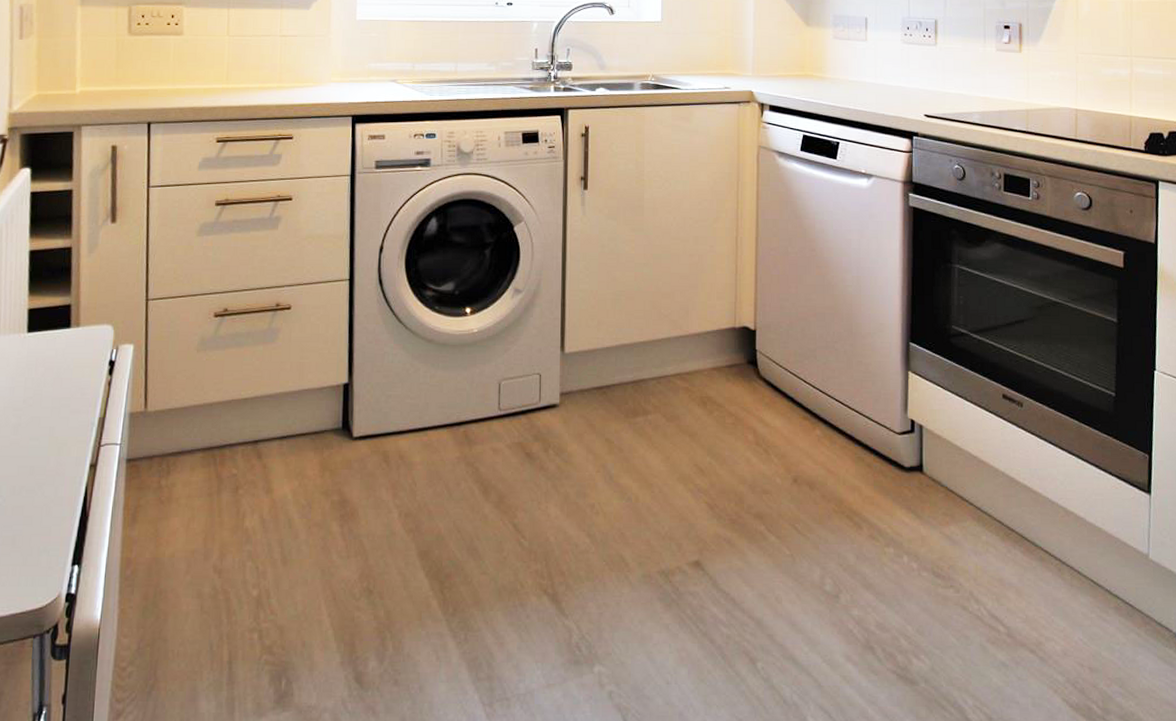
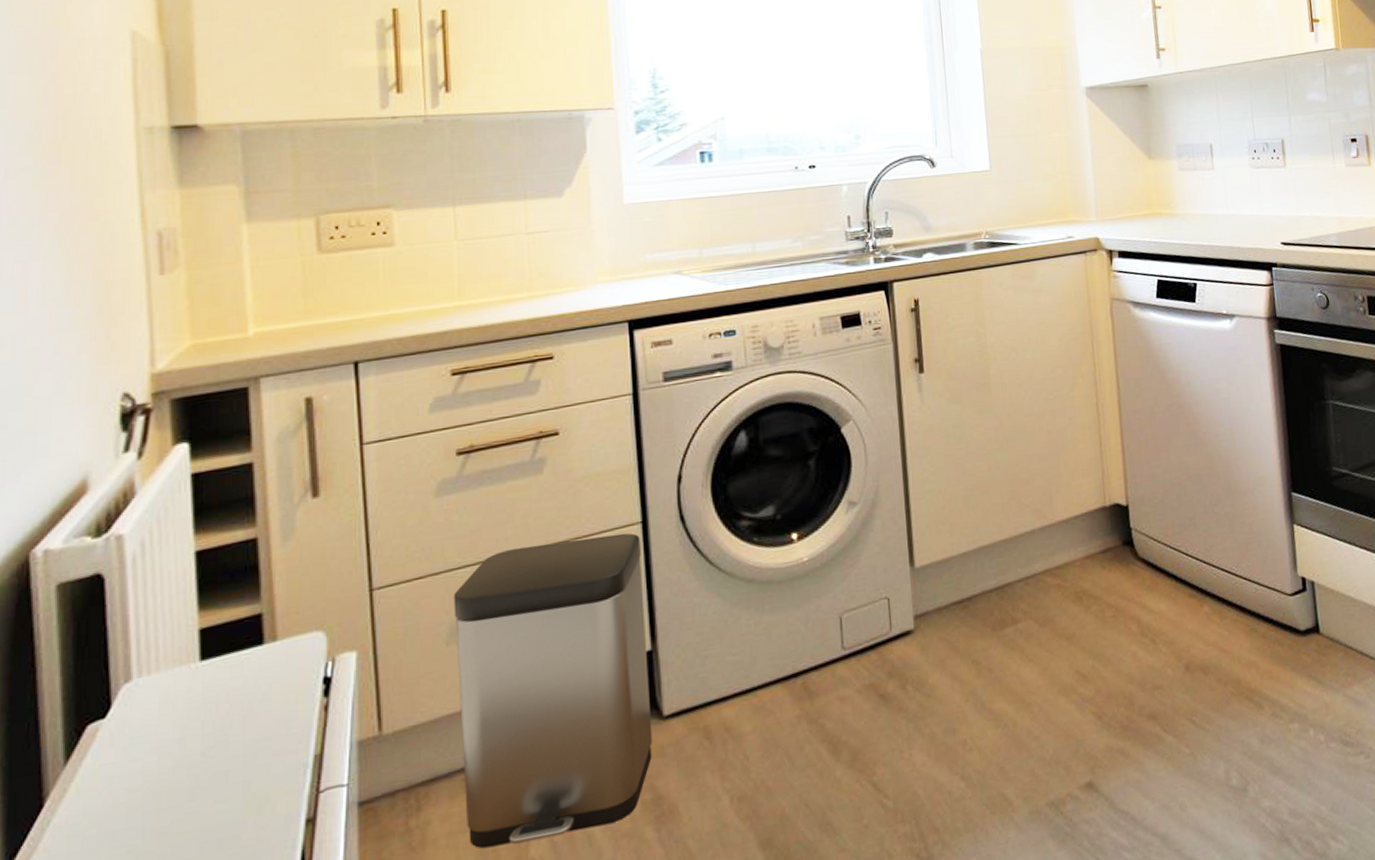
pedal bin: none [201,284,347,515] -> present [453,533,653,849]

